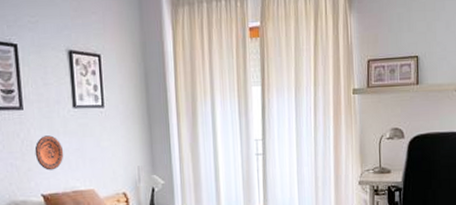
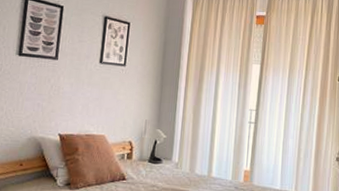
decorative plate: present [34,135,64,171] -> none [60,84,85,114]

